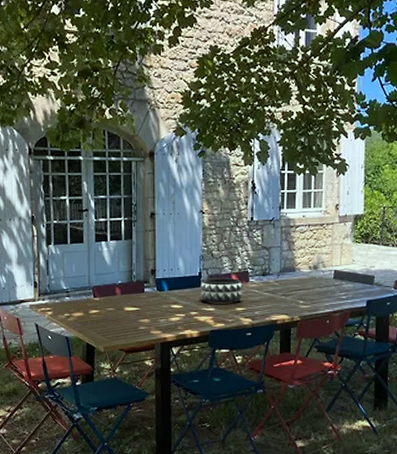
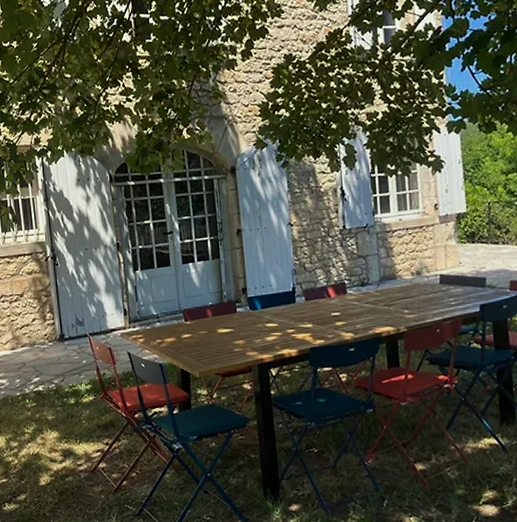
decorative bowl: present [200,278,243,304] -> none [295,291,342,319]

